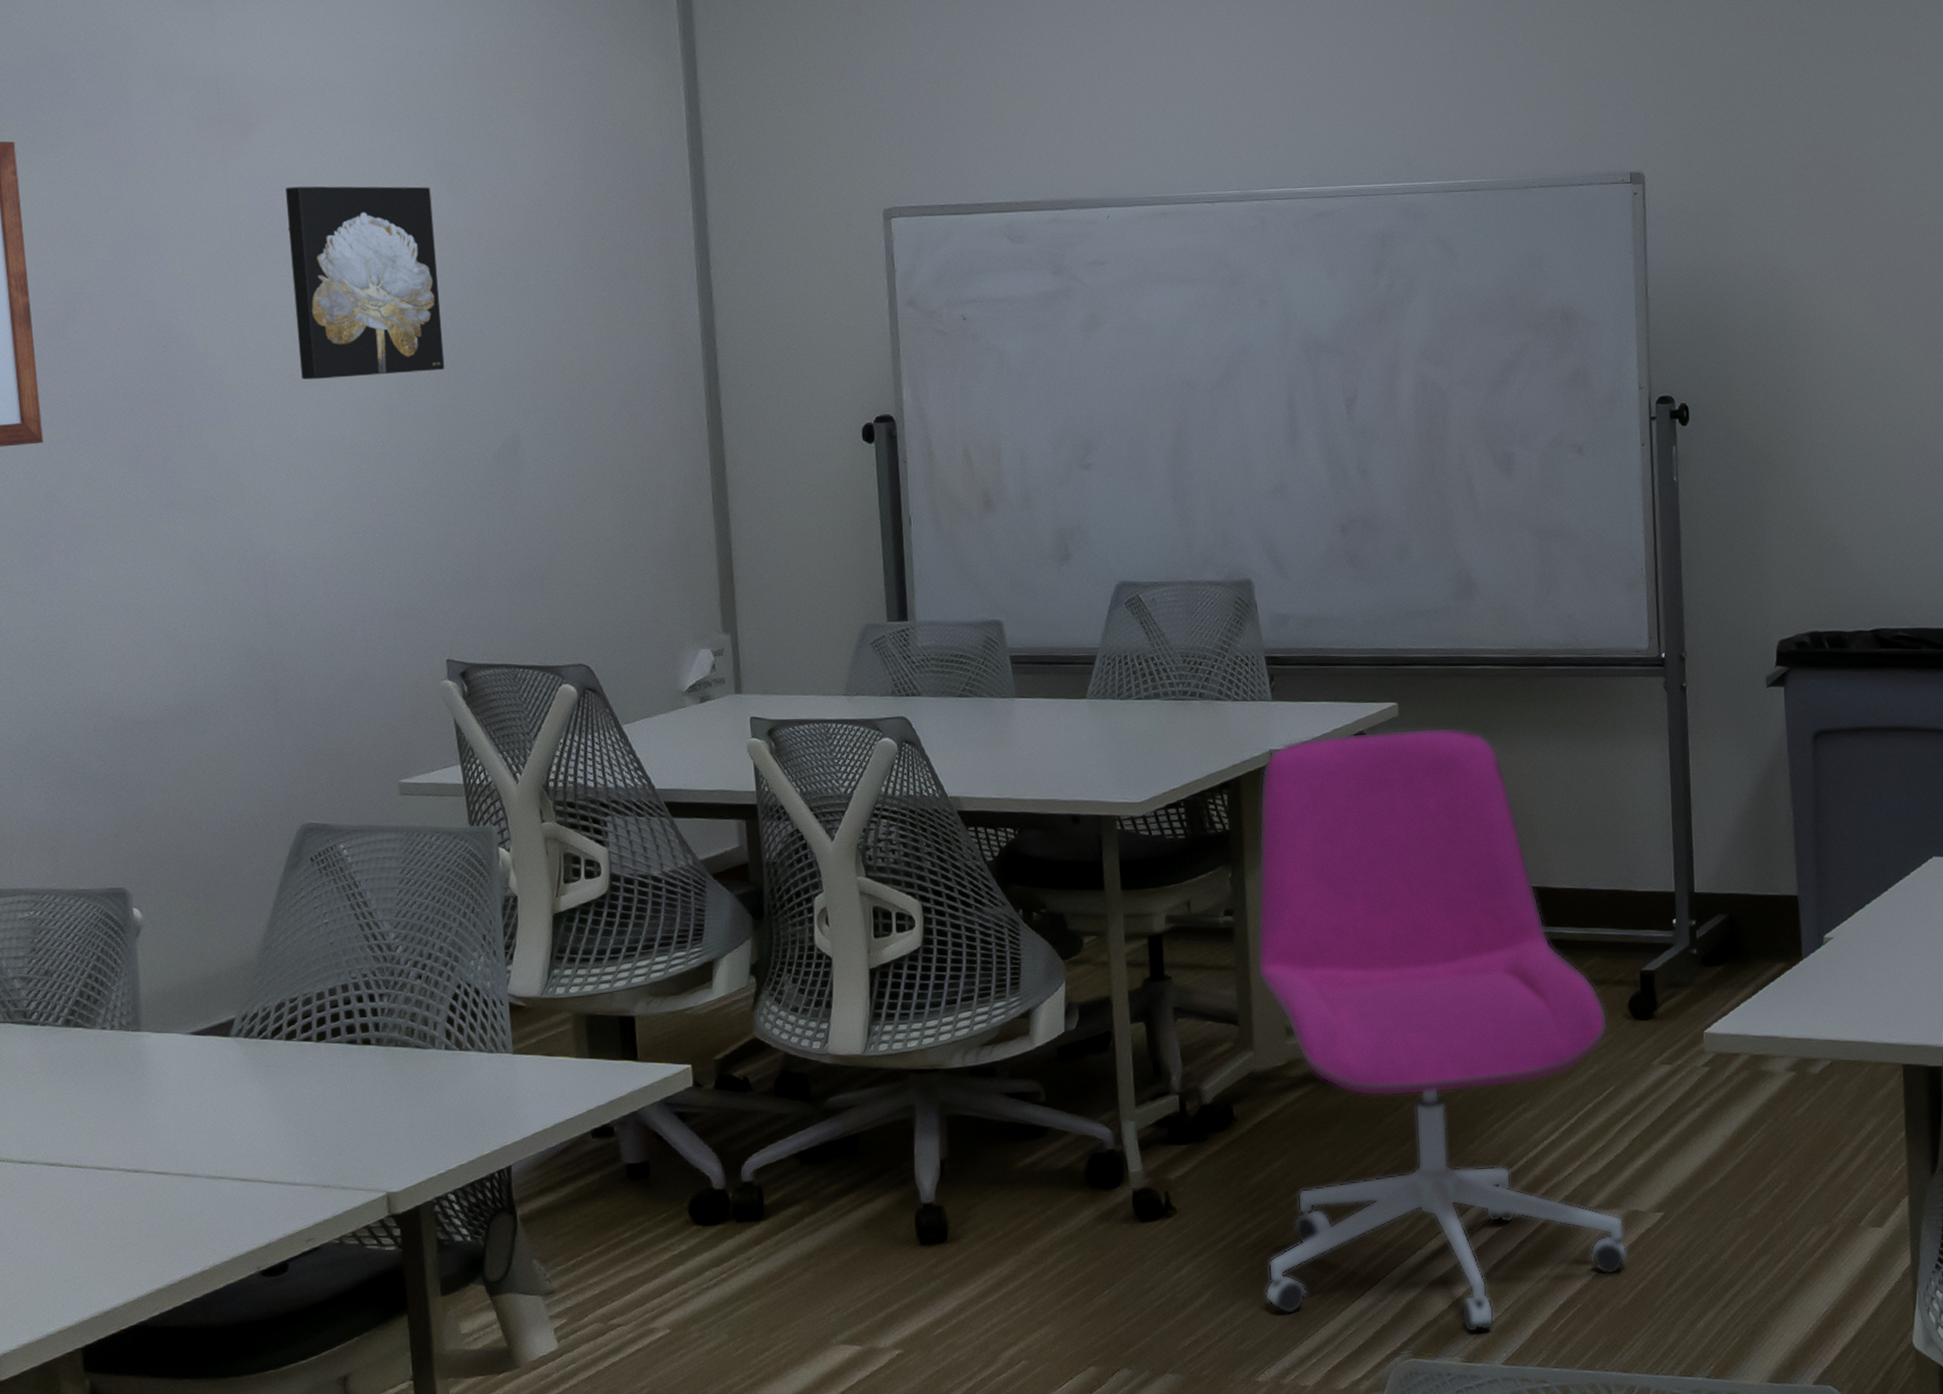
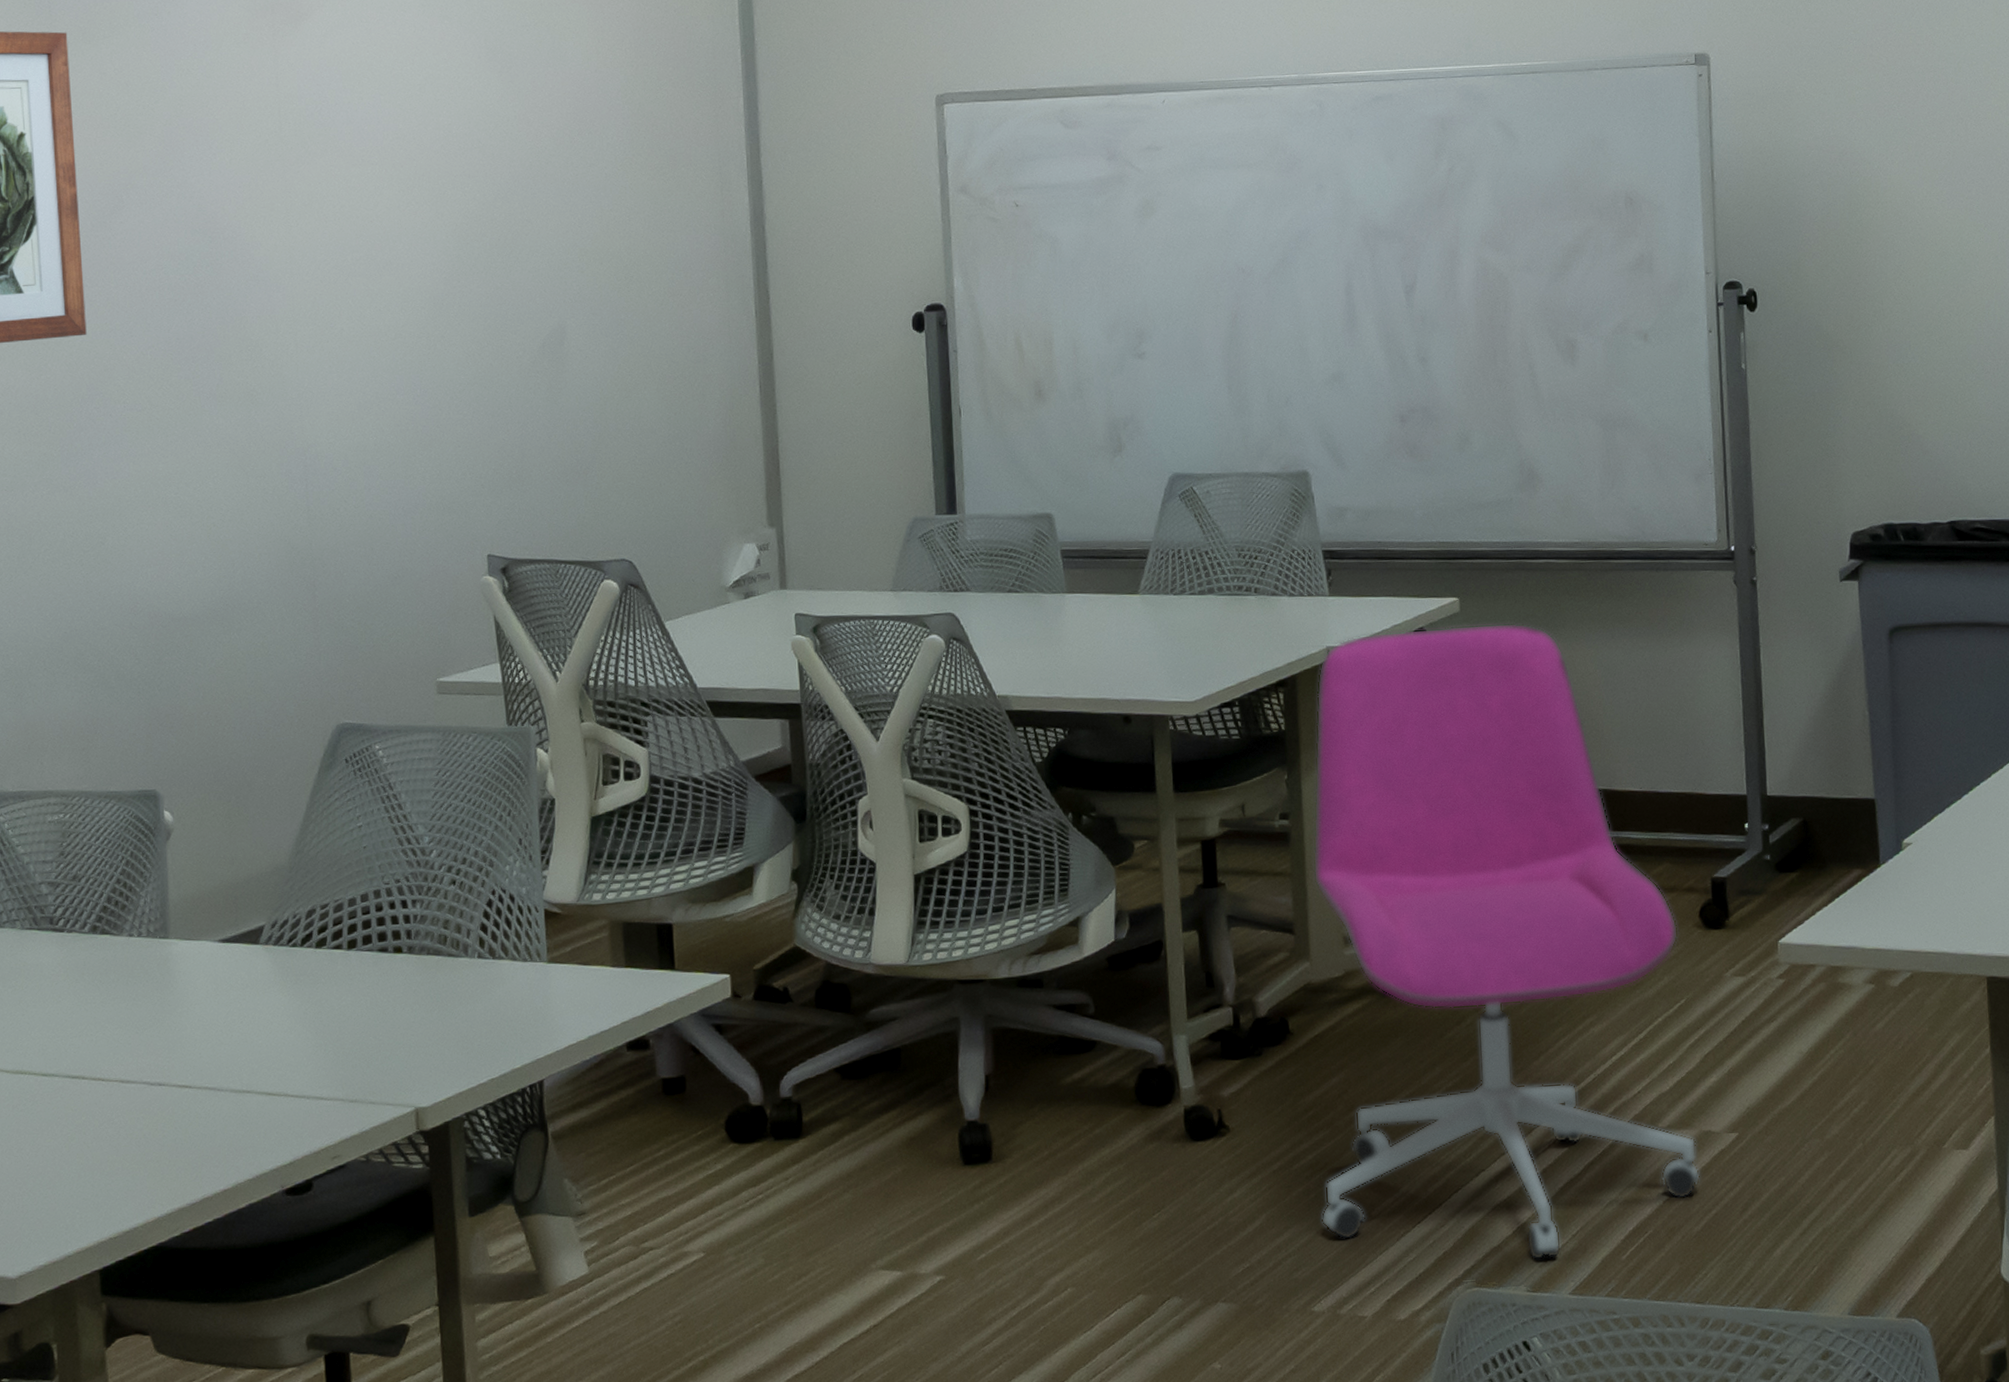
wall art: present [285,186,445,380] -> none [335,75,492,270]

